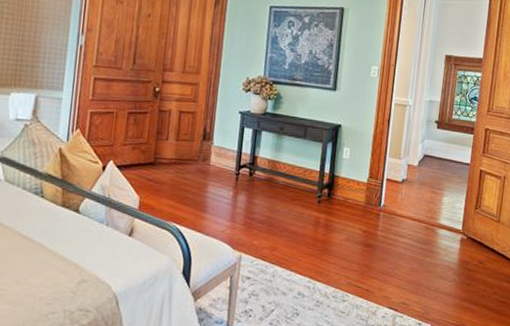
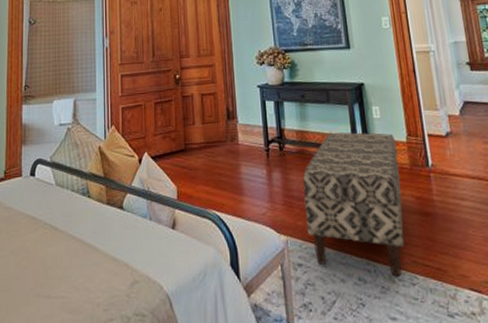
bench: none [260,165,358,294] -> present [303,132,405,277]

